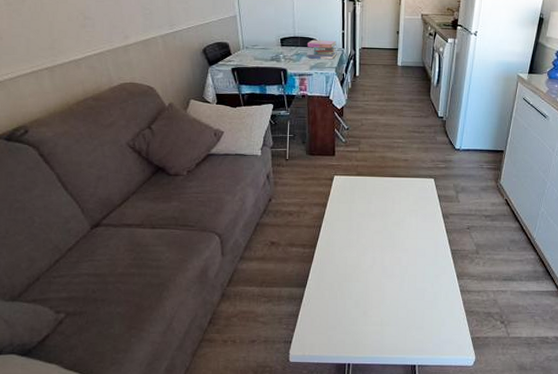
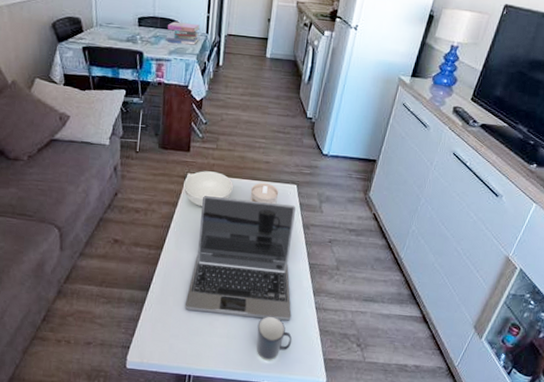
bowl: none [331,172,377,205] -> present [183,171,234,206]
laptop: none [340,195,439,305] -> present [184,196,297,321]
candle: none [392,179,419,198] -> present [249,182,279,205]
mug: none [408,301,441,344] -> present [256,316,293,361]

